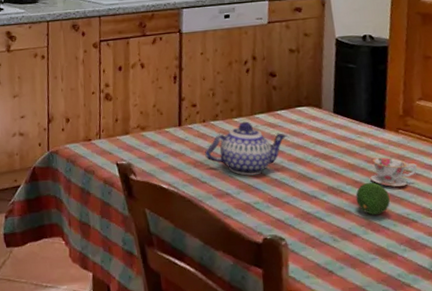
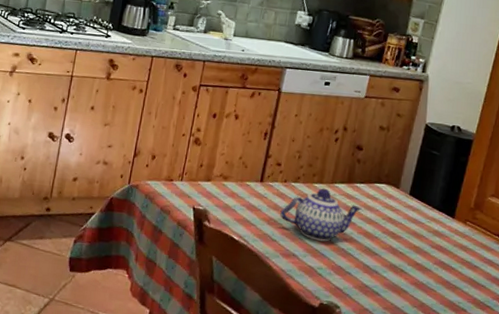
fruit: present [355,182,391,216] -> none [414,266,446,299]
teacup: present [370,157,418,187] -> none [431,244,477,276]

